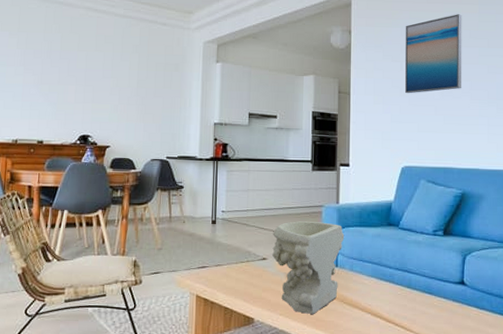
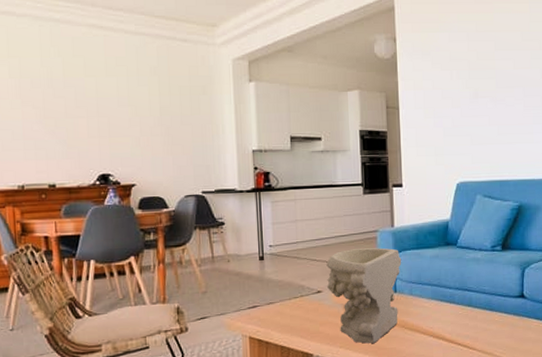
wall art: present [404,14,462,94] -> none [454,14,515,105]

